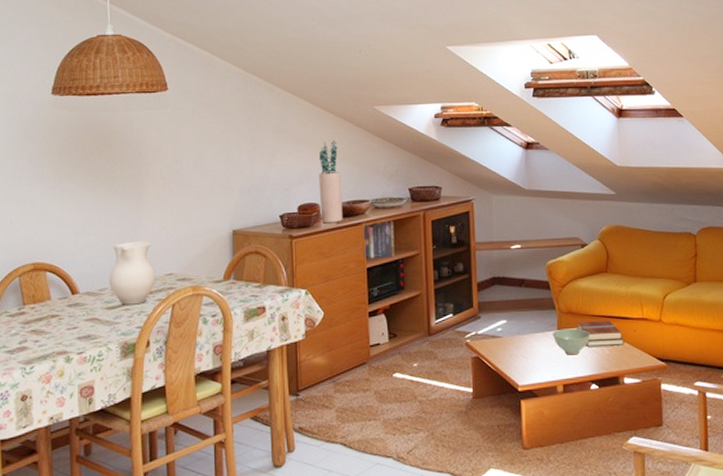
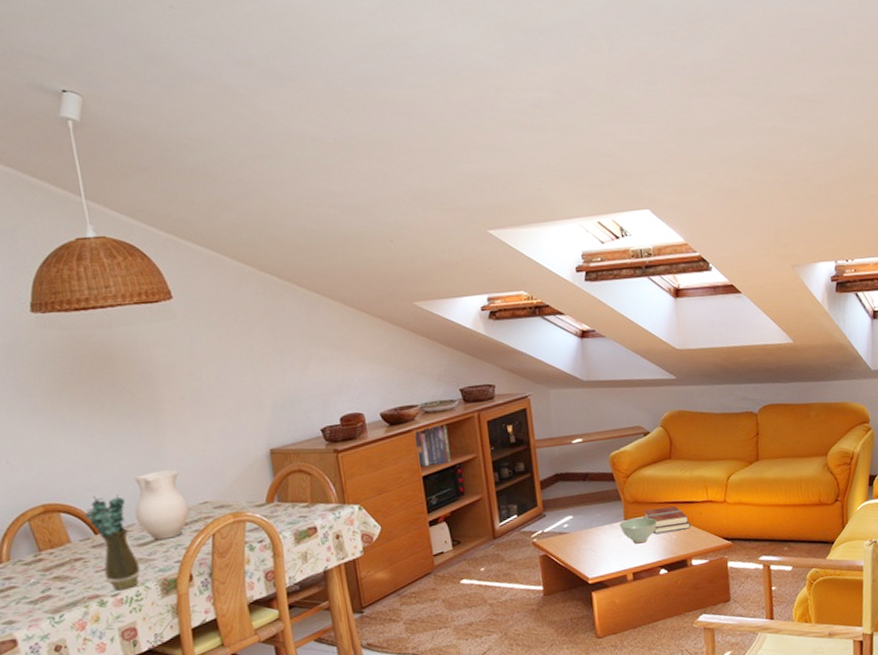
vase: none [66,259,106,349] -> present [84,493,141,591]
vase: present [319,140,343,224] -> none [358,342,392,434]

